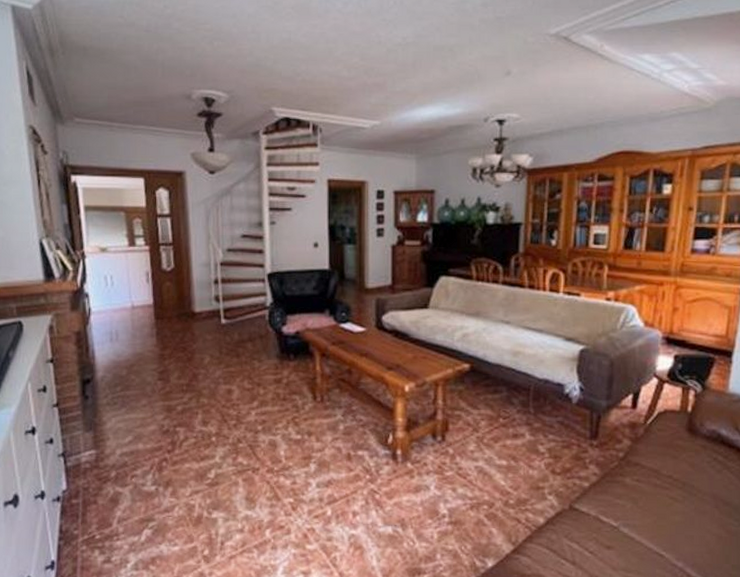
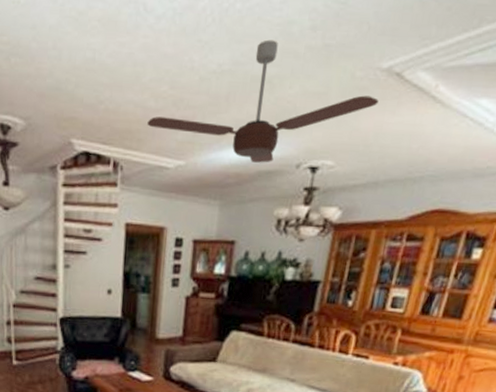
ceiling fan: none [342,16,552,119] -> present [147,39,379,163]

